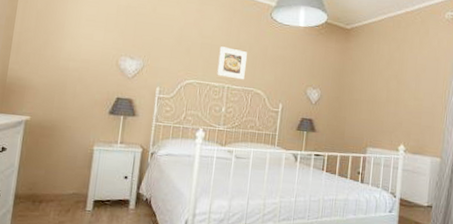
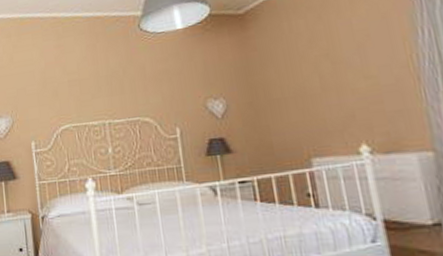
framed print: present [217,46,247,80] -> none [89,76,126,113]

